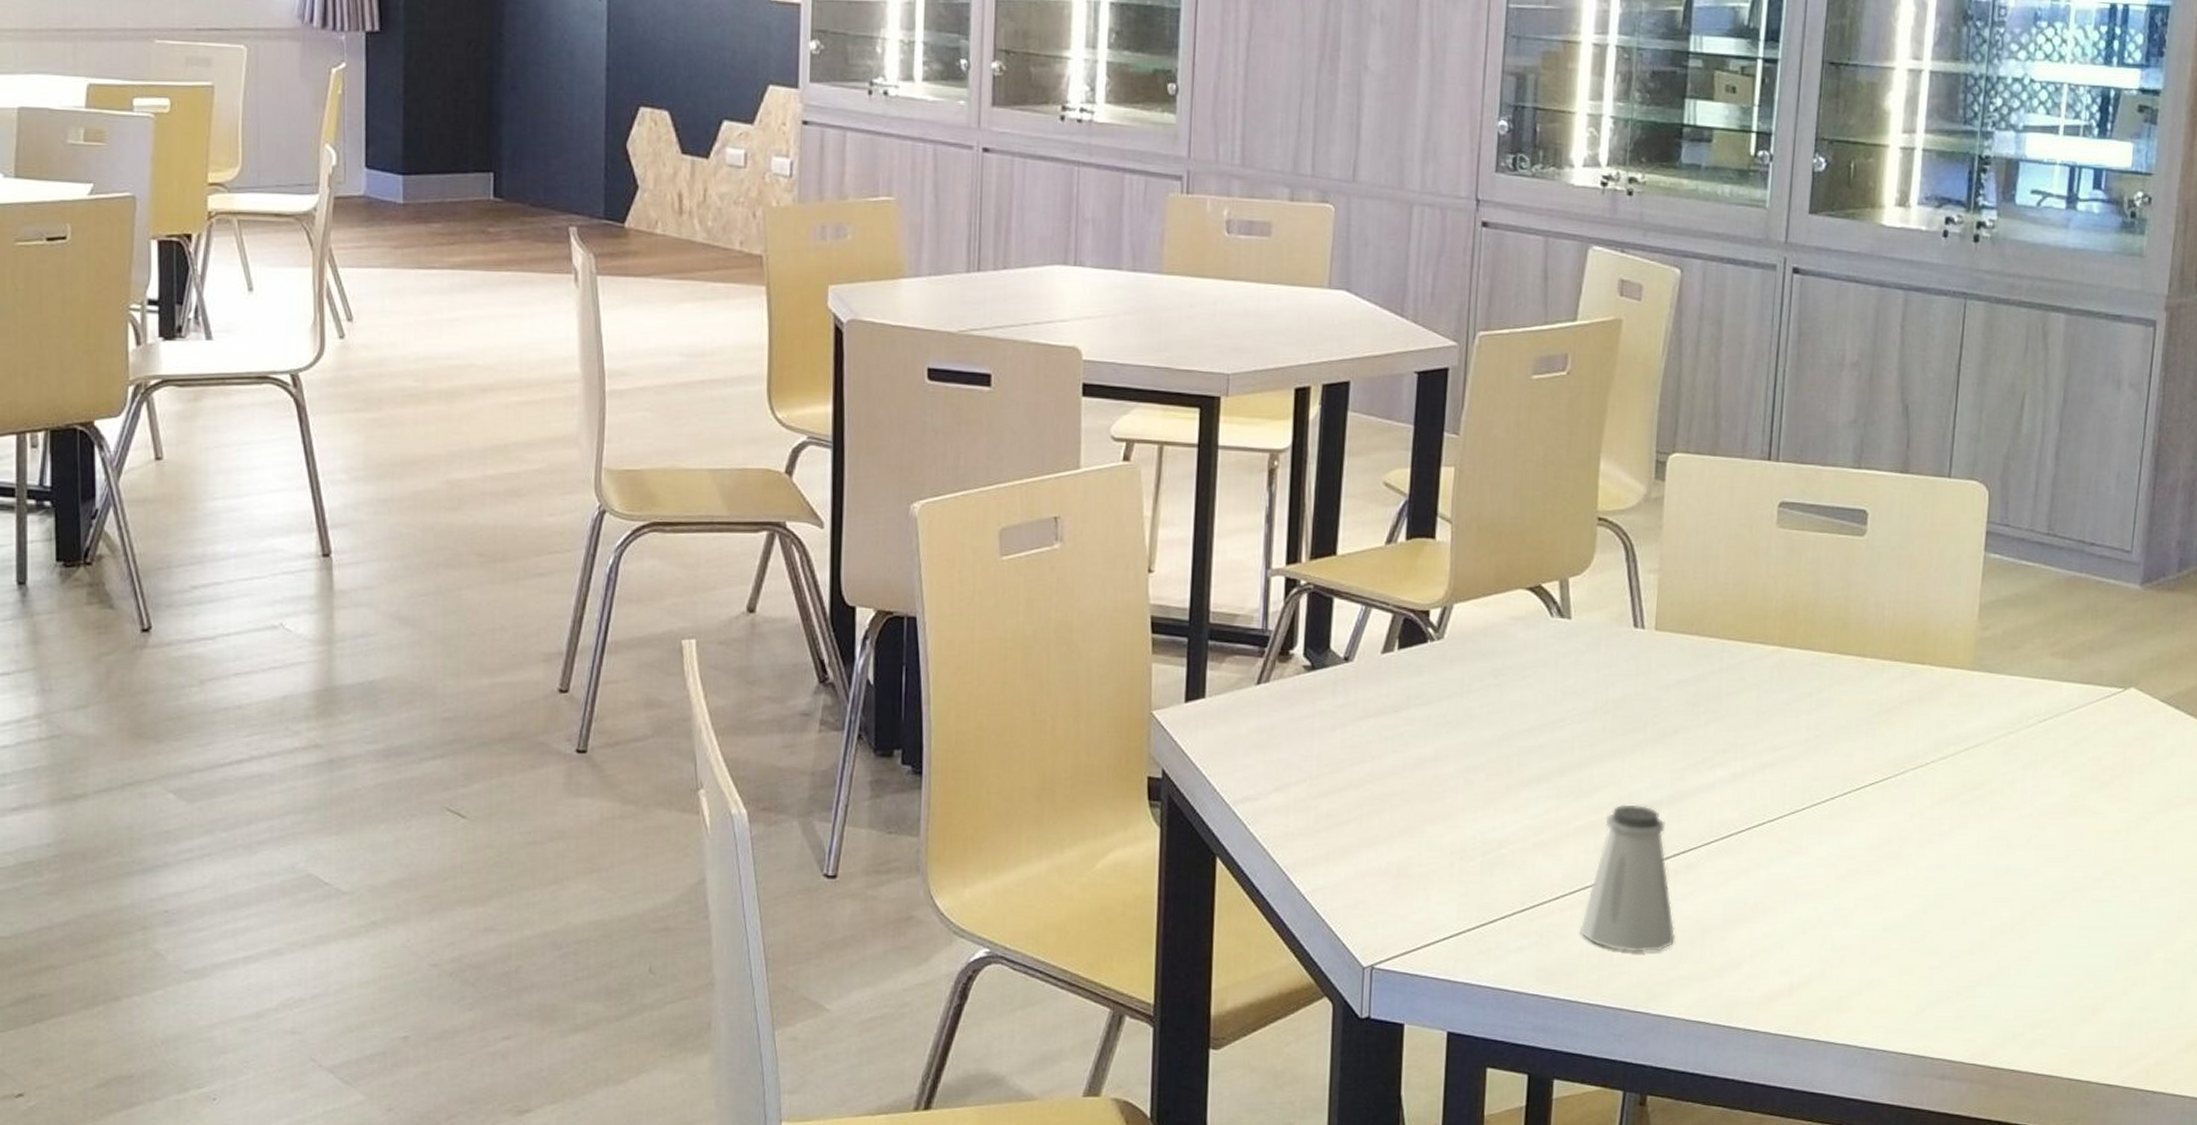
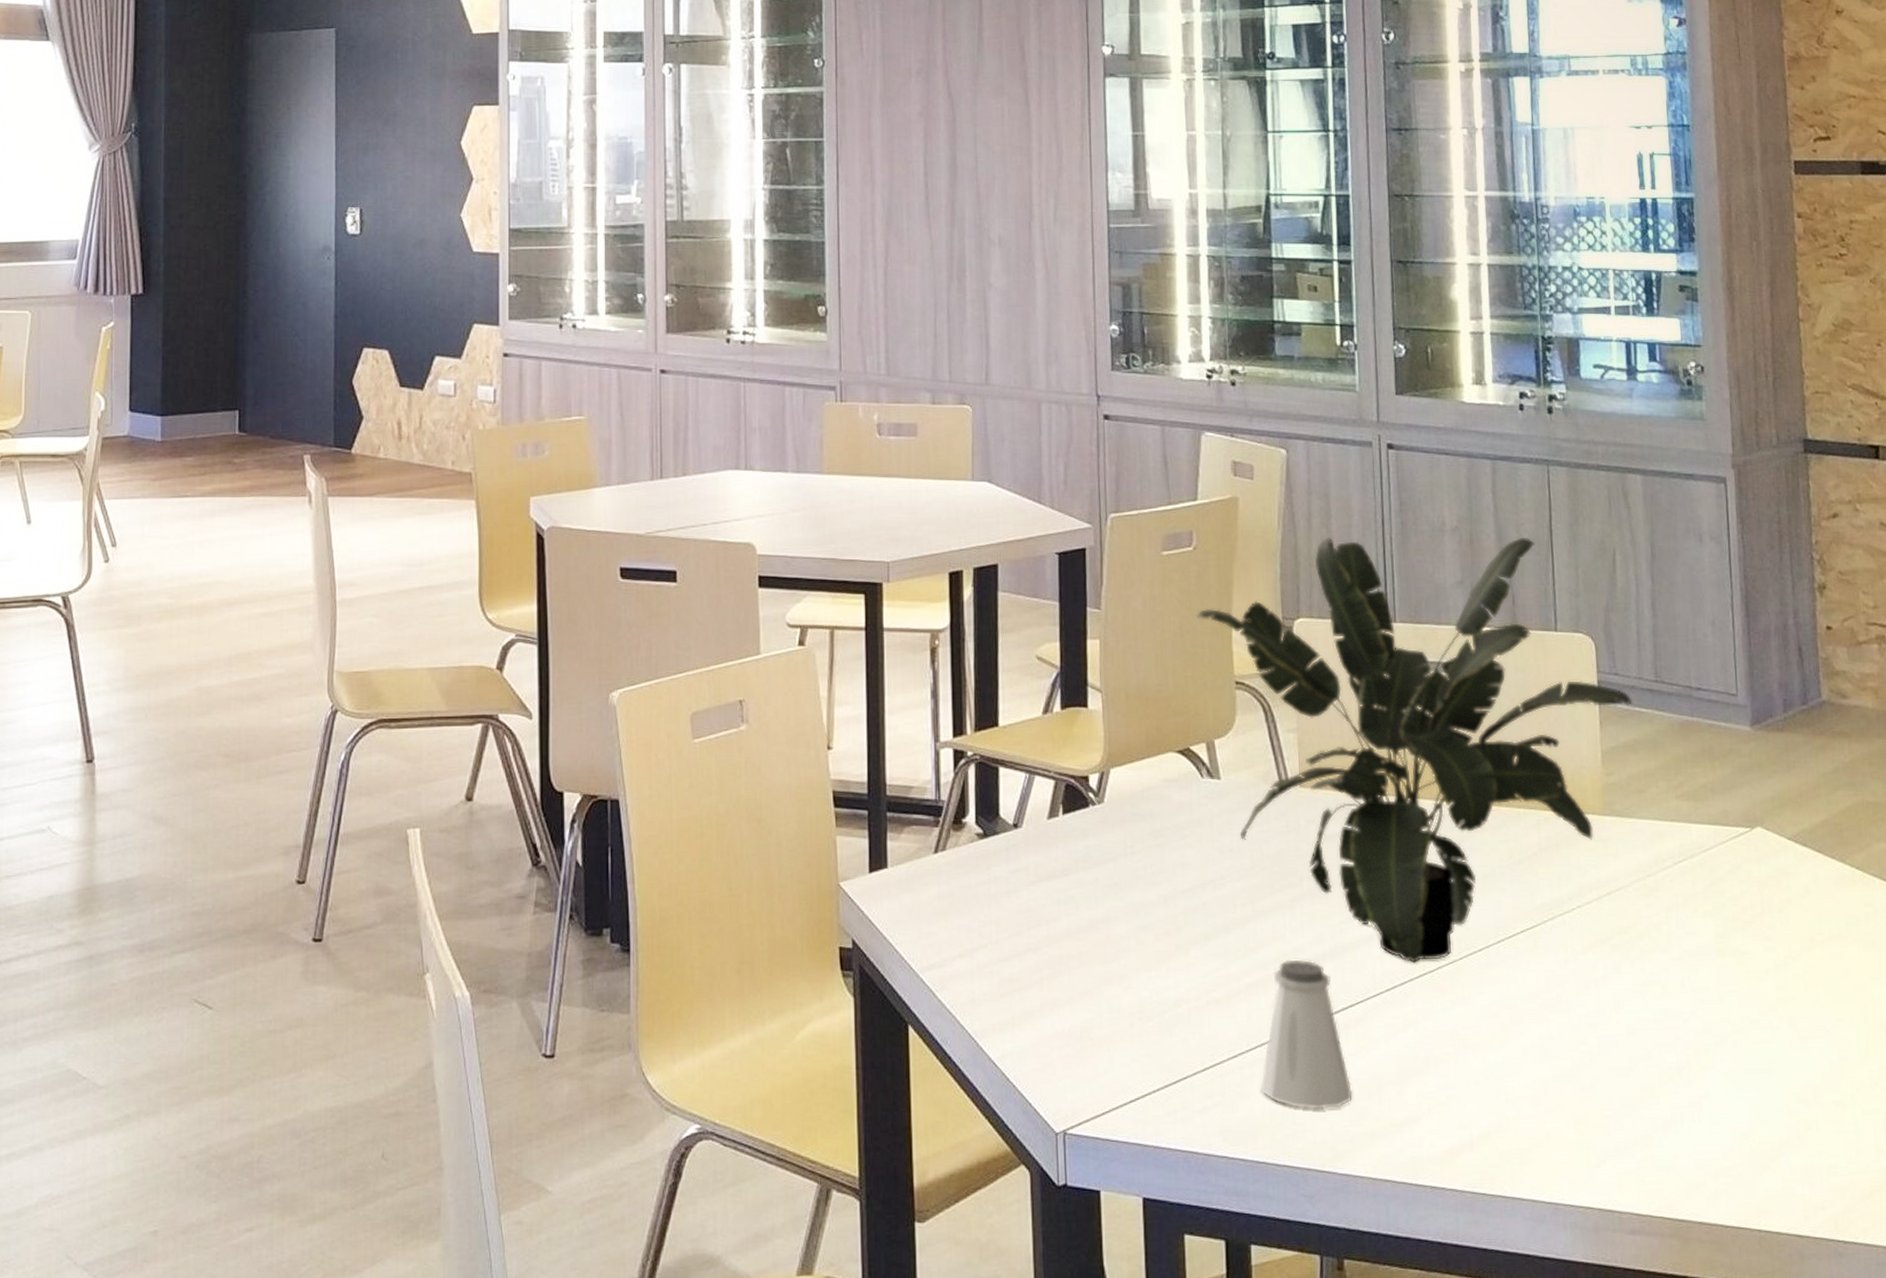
potted plant: none [1563,367,2020,812] -> present [1197,537,1632,963]

